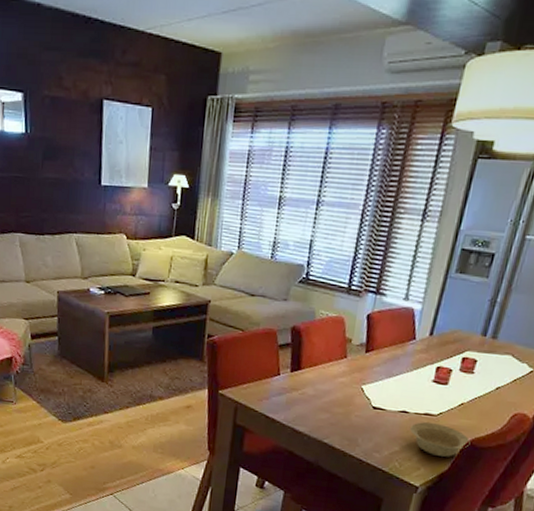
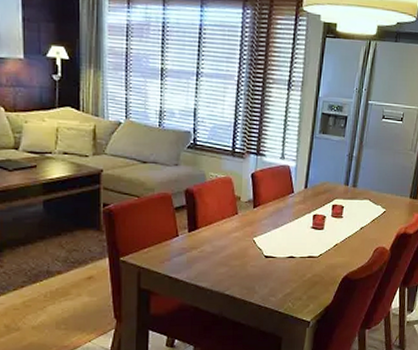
bowl: present [410,422,471,457] -> none [298,264,346,292]

